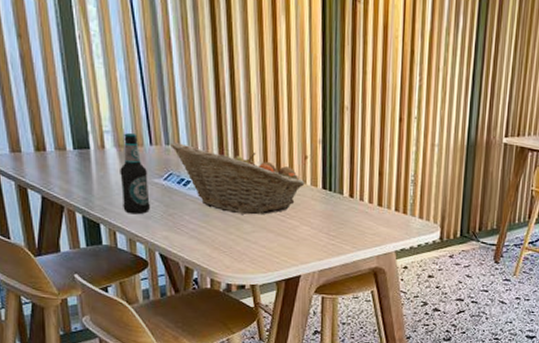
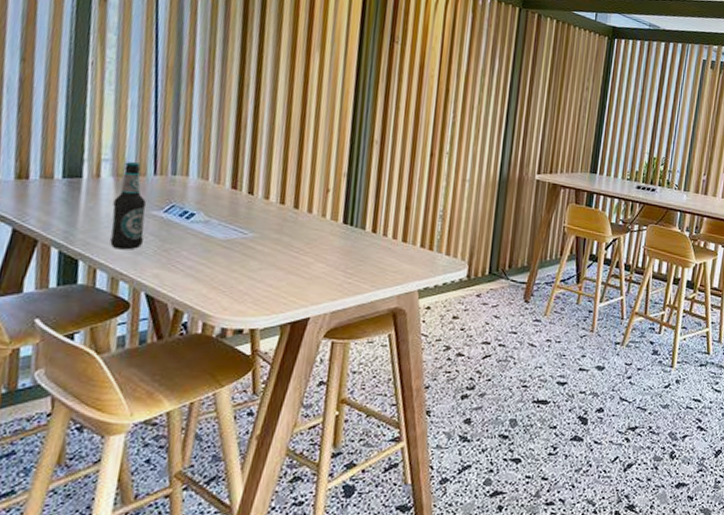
fruit basket: present [171,142,305,215] -> none [177,173,325,251]

